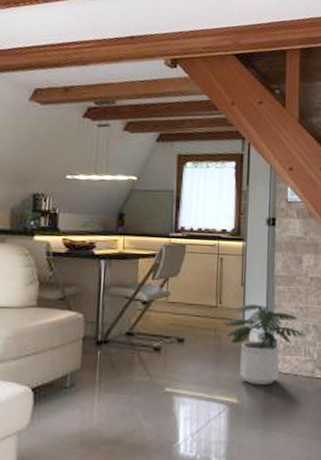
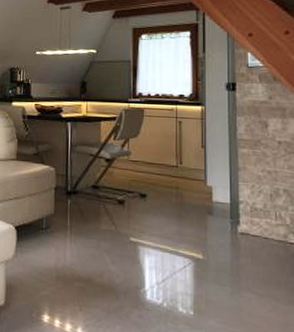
potted plant: present [222,304,306,384] -> none [184,165,276,245]

